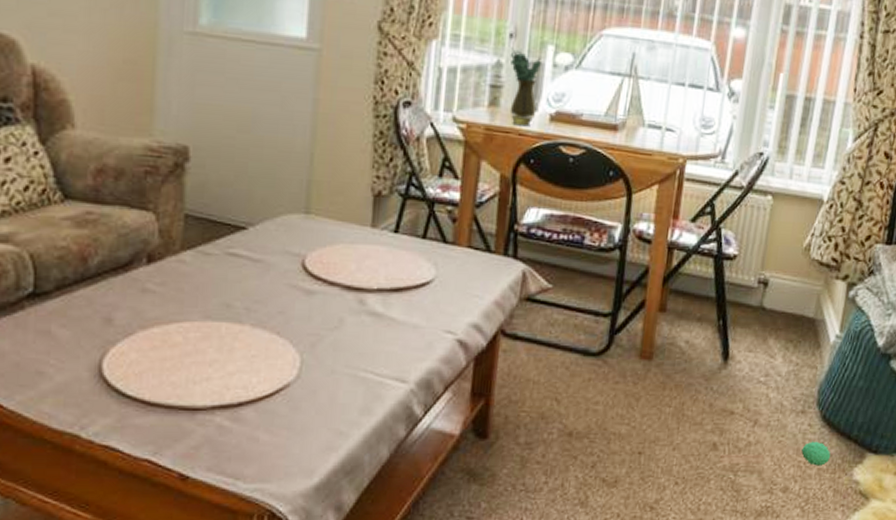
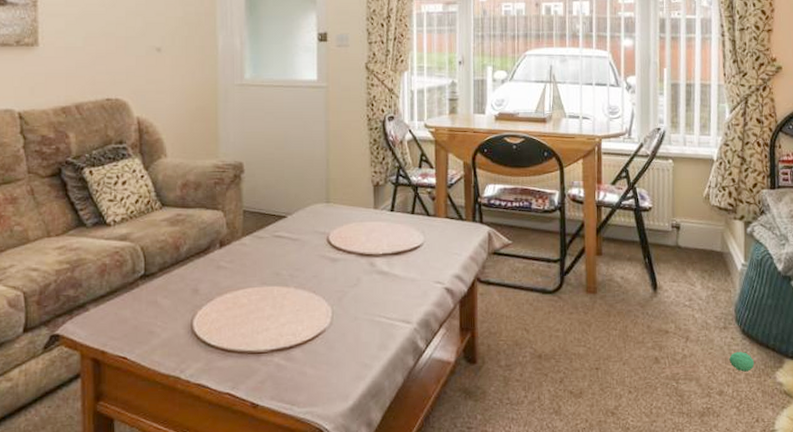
vase: present [509,47,541,127] -> none [461,71,484,126]

